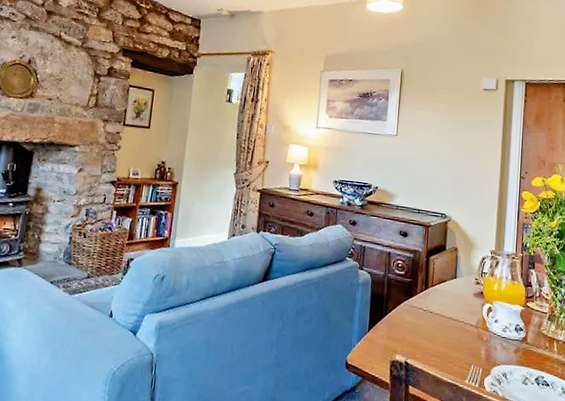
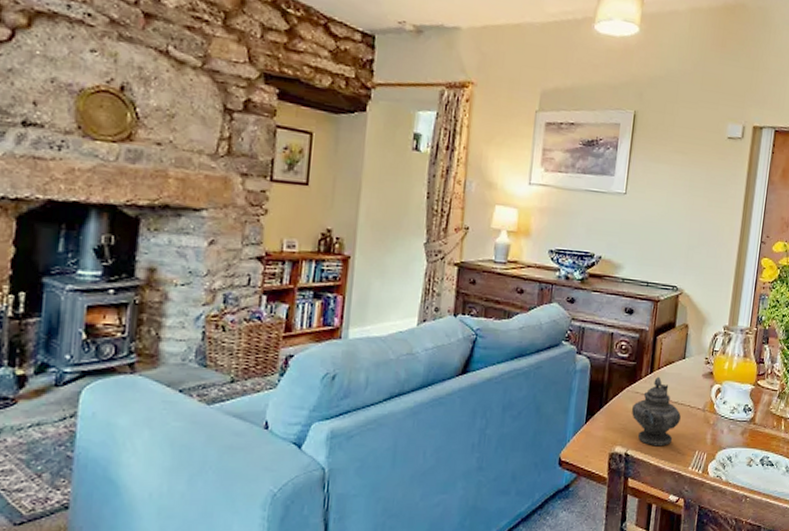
teapot: none [410,293,455,358] -> present [632,376,681,445]

